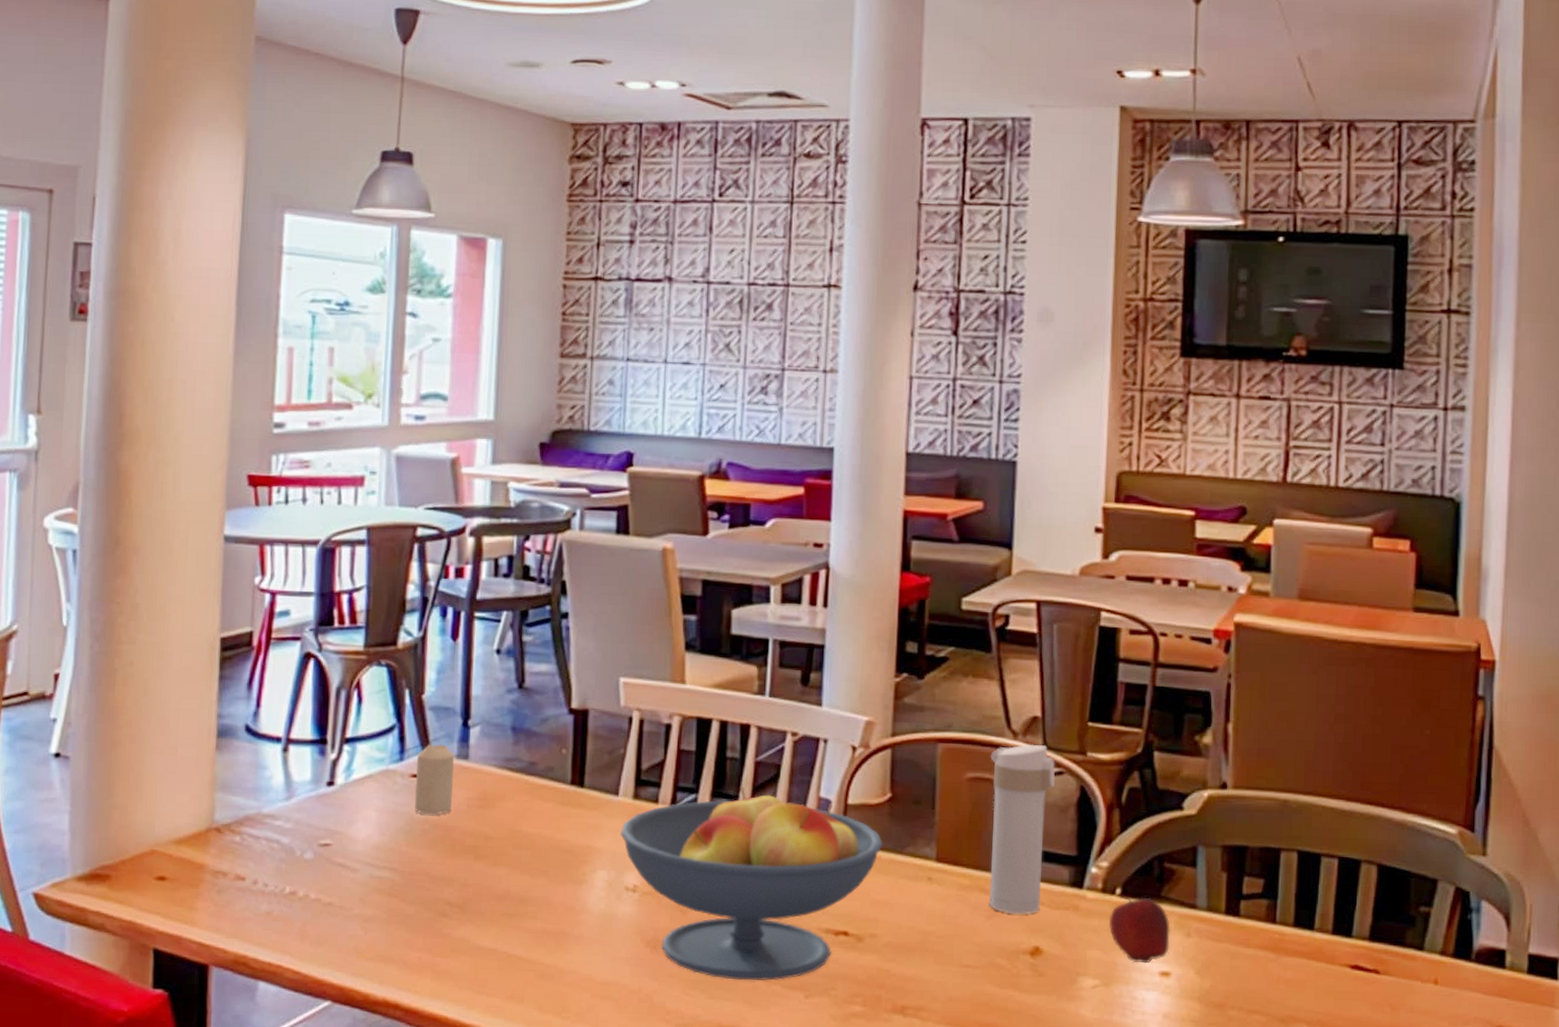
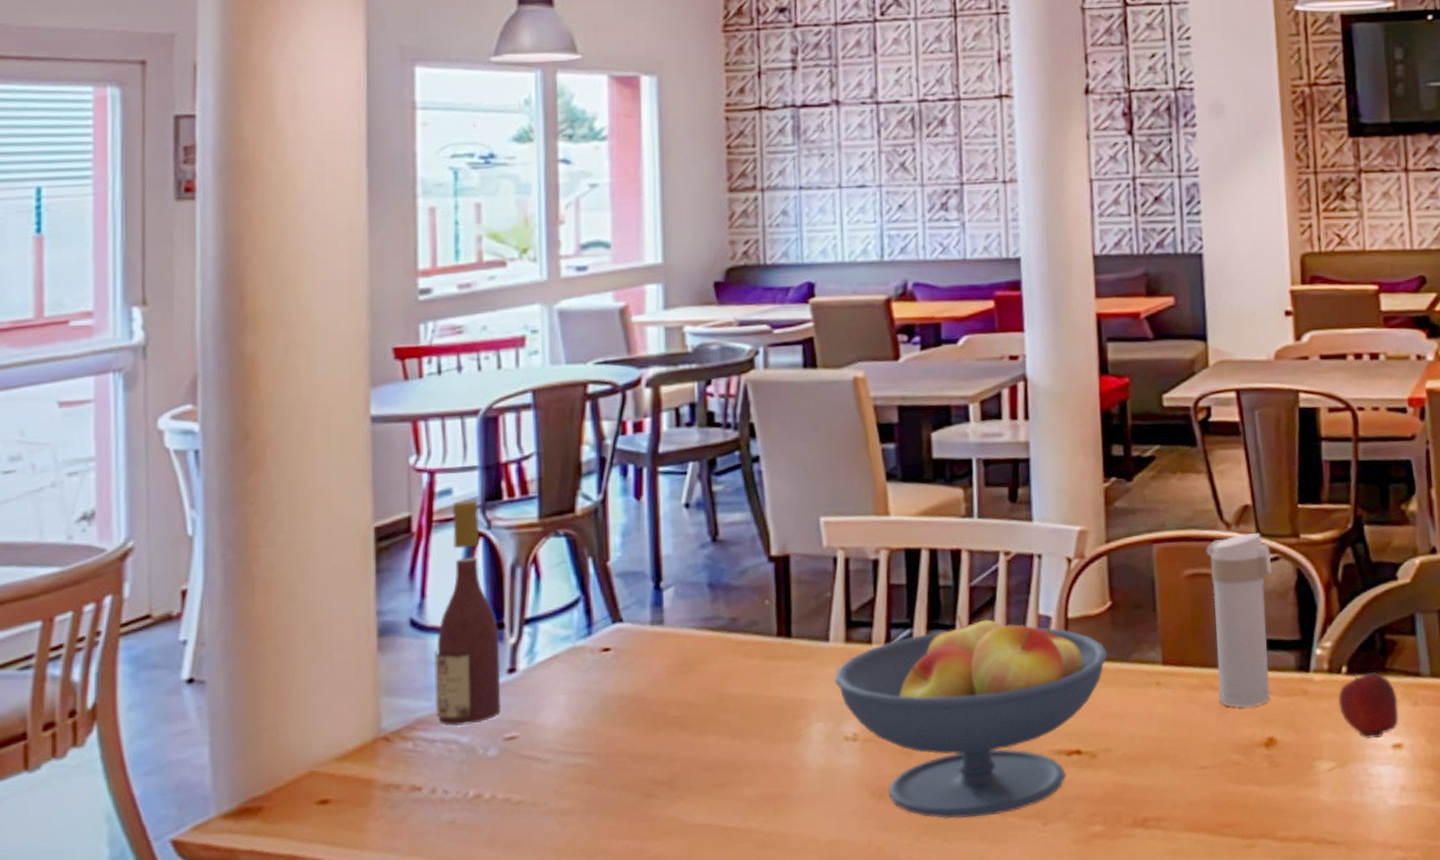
wine bottle: none [262,622,322,828] -> present [434,499,502,727]
candle: present [415,744,454,815] -> none [607,612,649,690]

